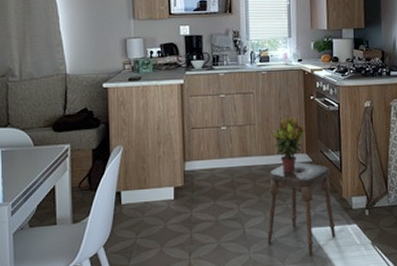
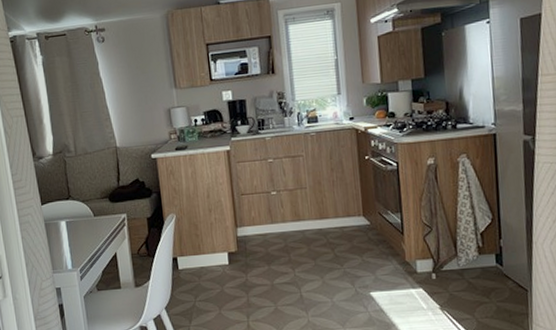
stool: present [266,161,336,256] -> none [324,224,400,320]
potted plant: present [272,115,305,174] -> none [325,177,361,237]

